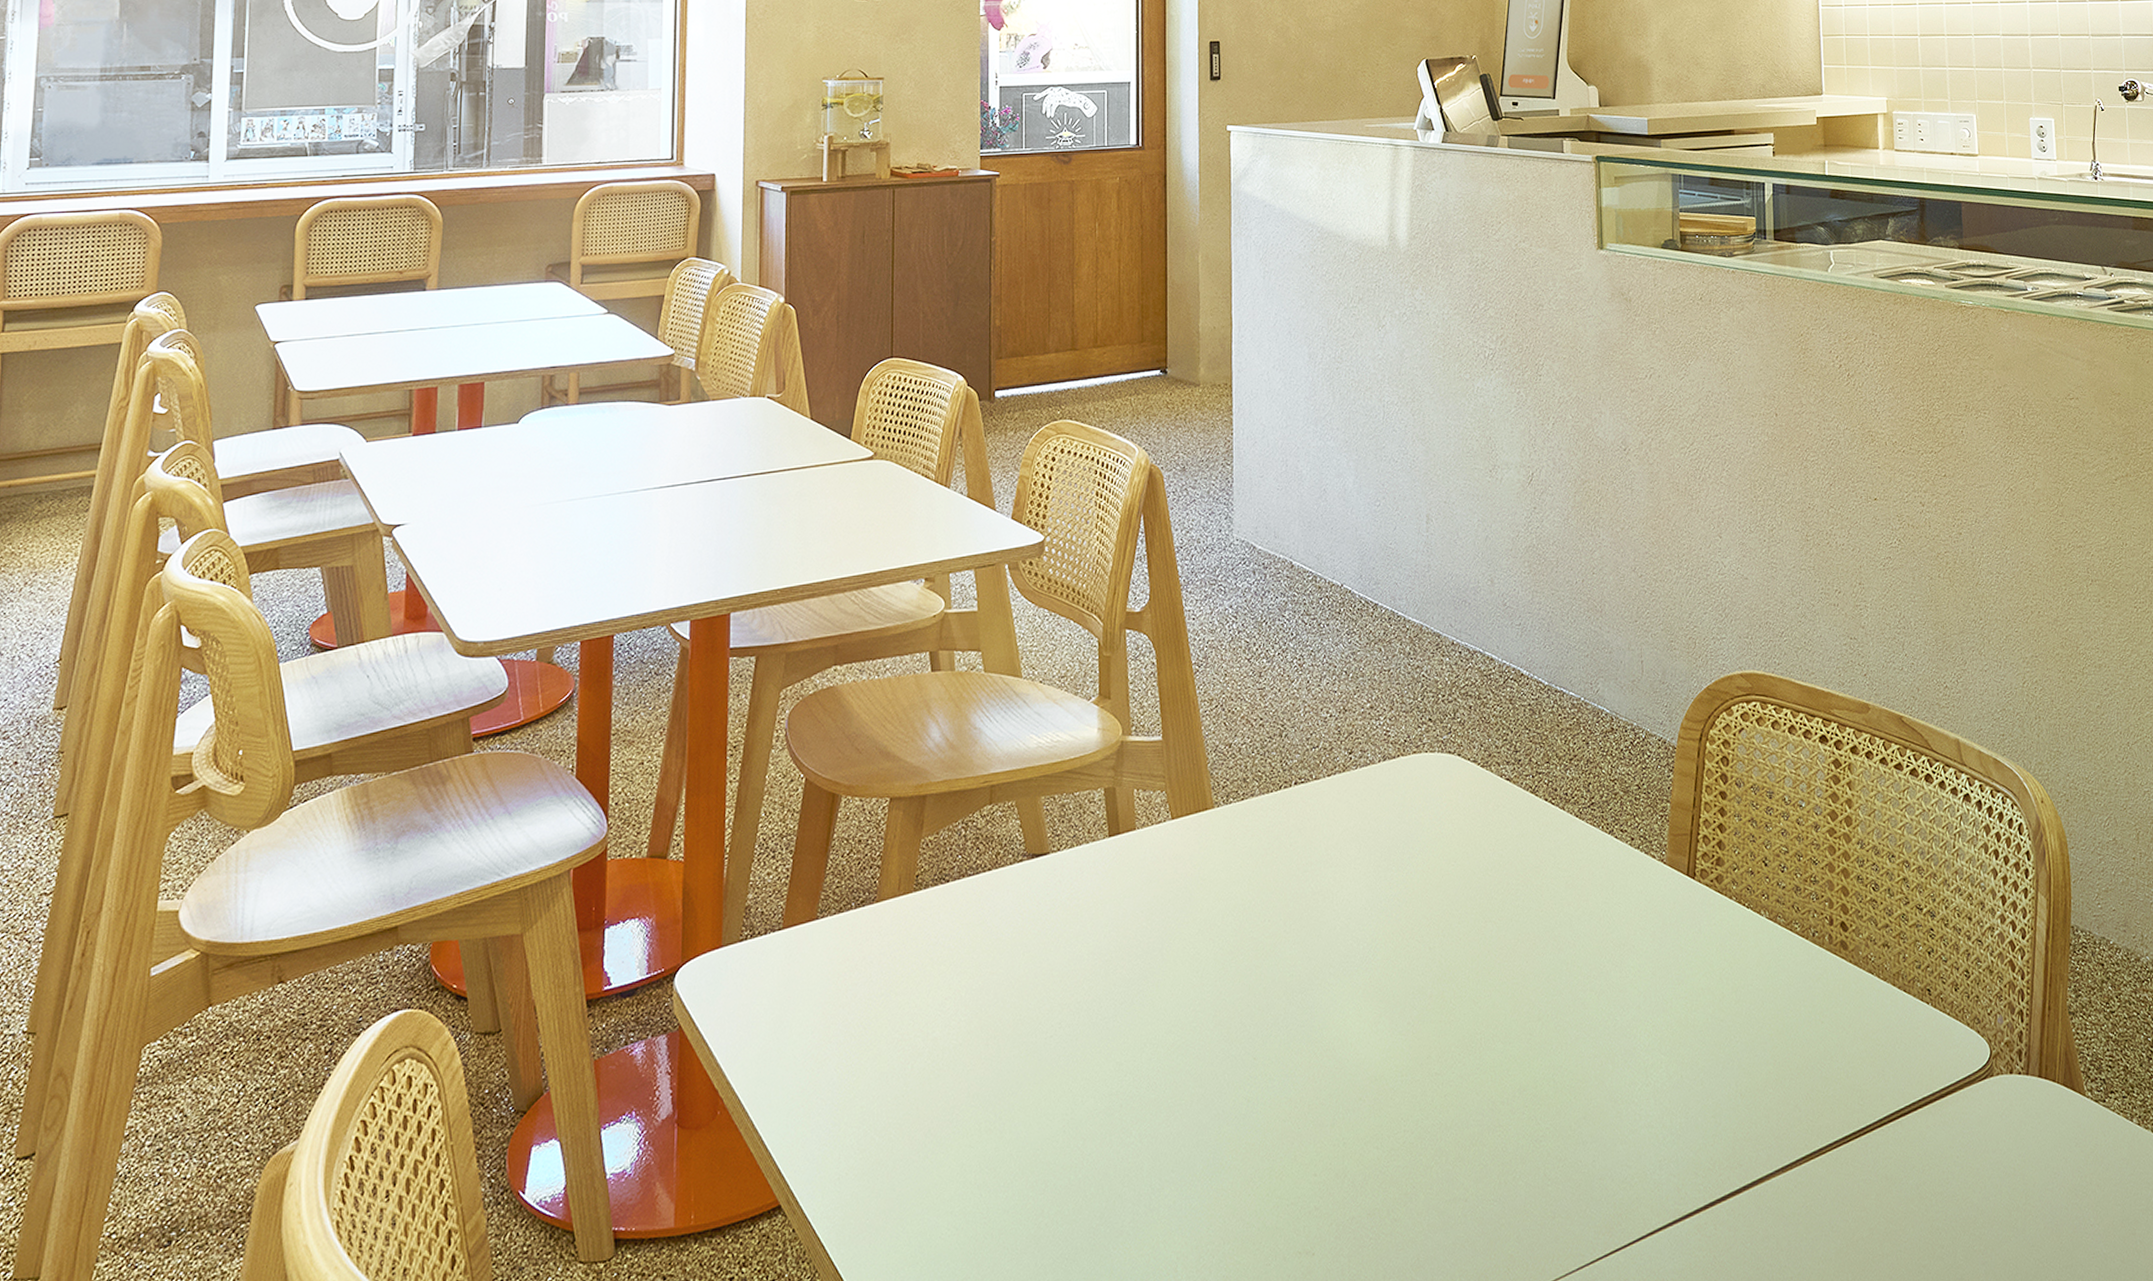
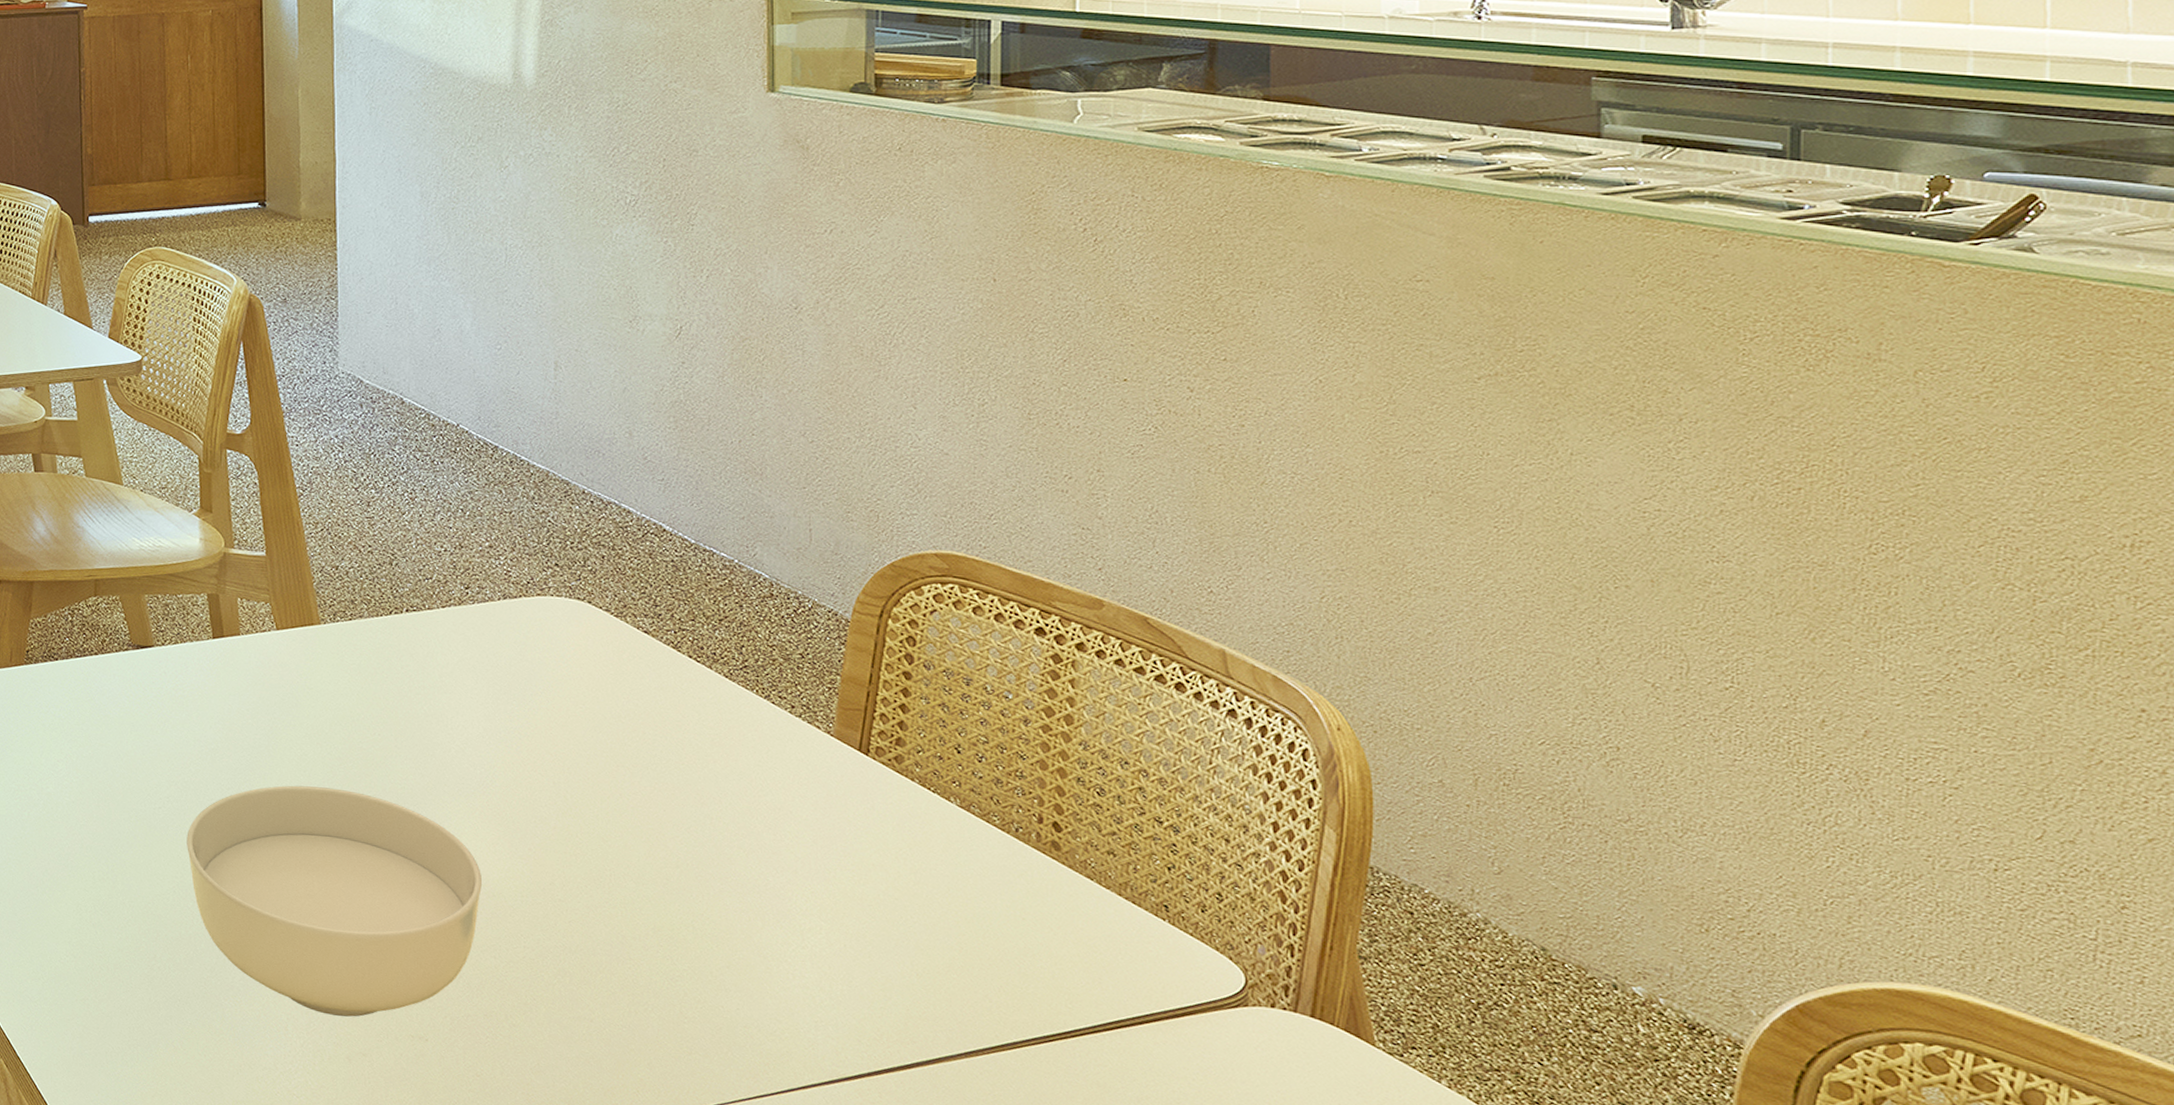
bowl: none [1078,986,1365,1245] -> present [186,785,482,1017]

